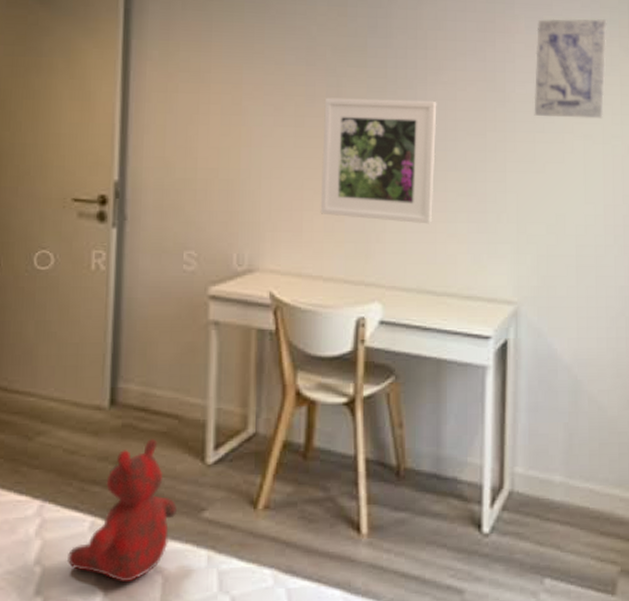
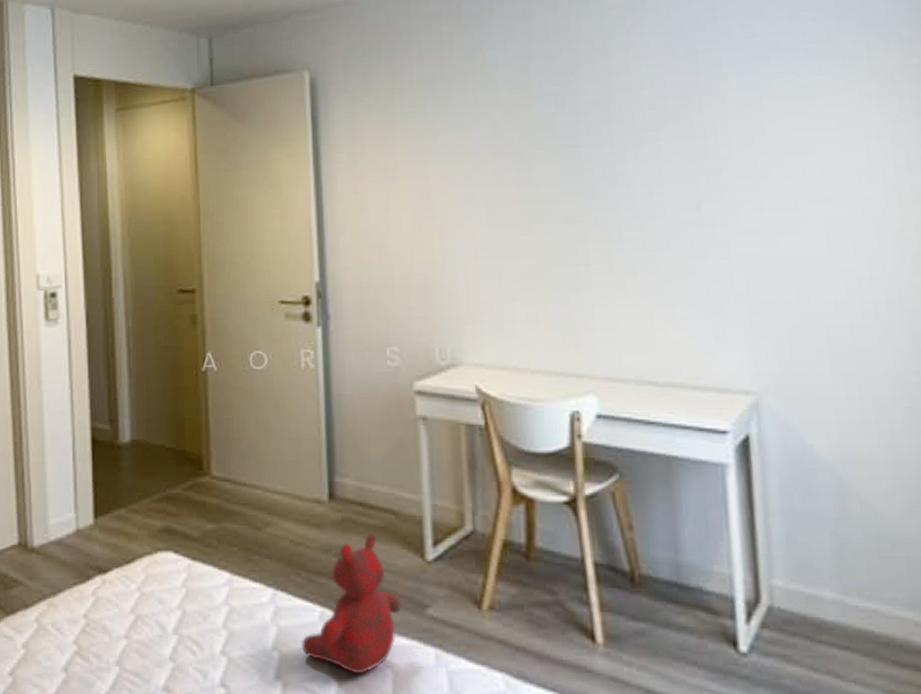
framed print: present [320,97,437,224] -> none [515,177,646,310]
wall art: present [534,18,607,119] -> none [751,65,847,182]

